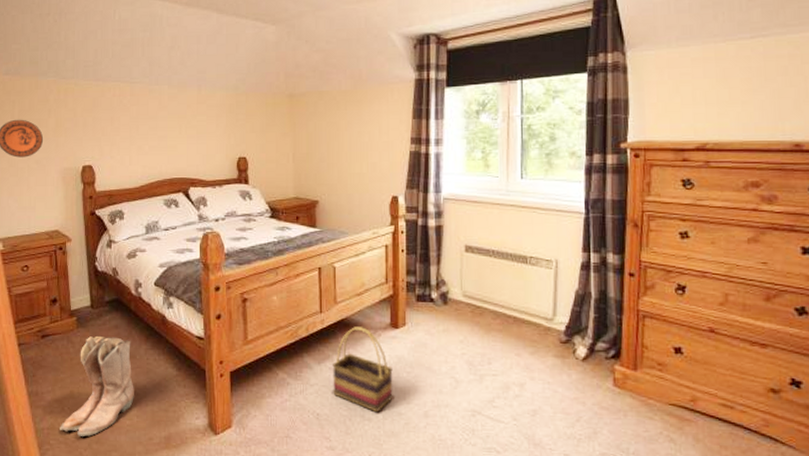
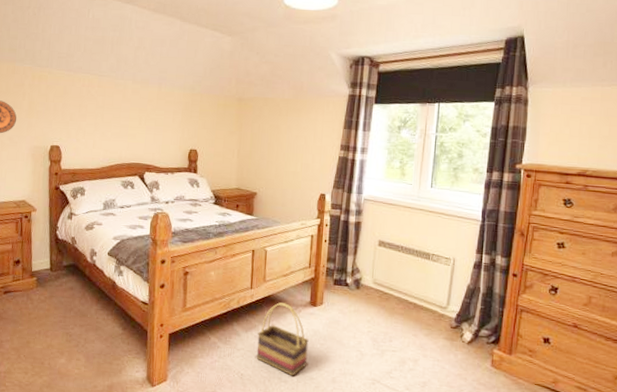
boots: present [60,335,134,437] -> none [15,295,84,382]

